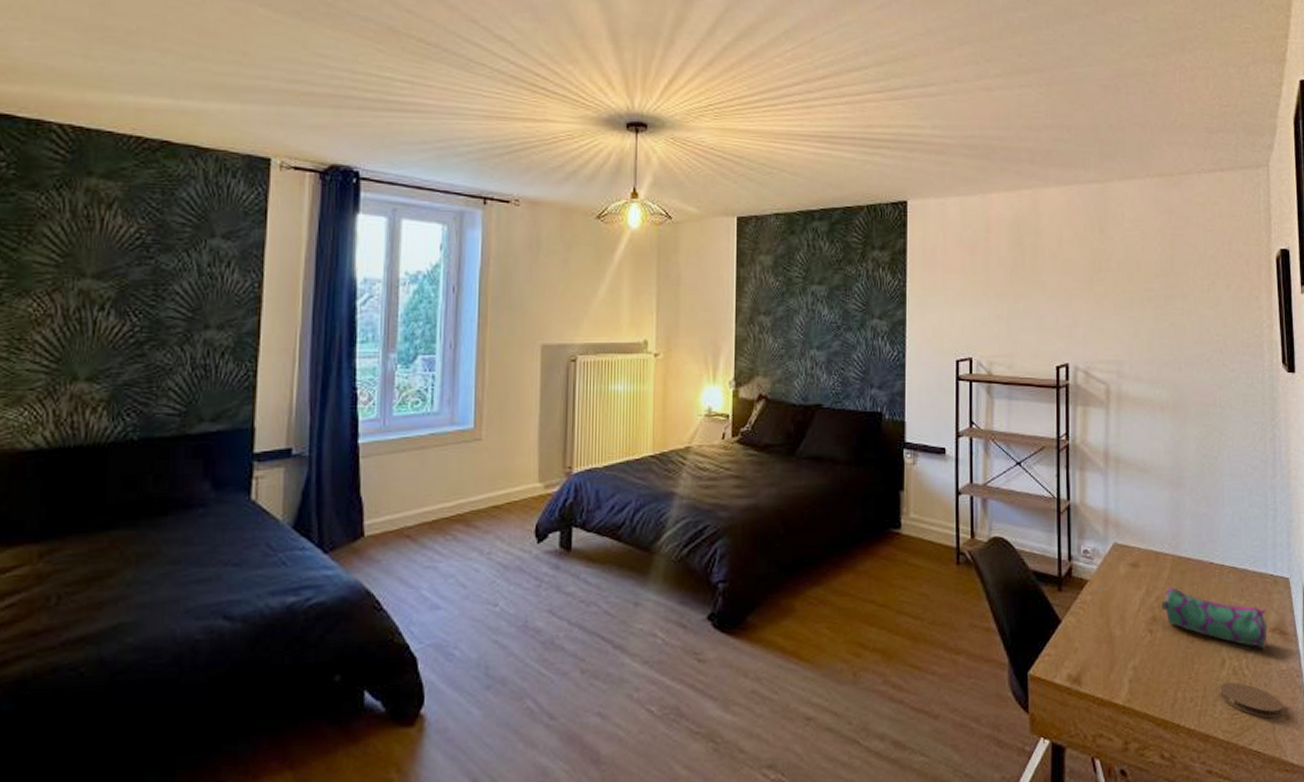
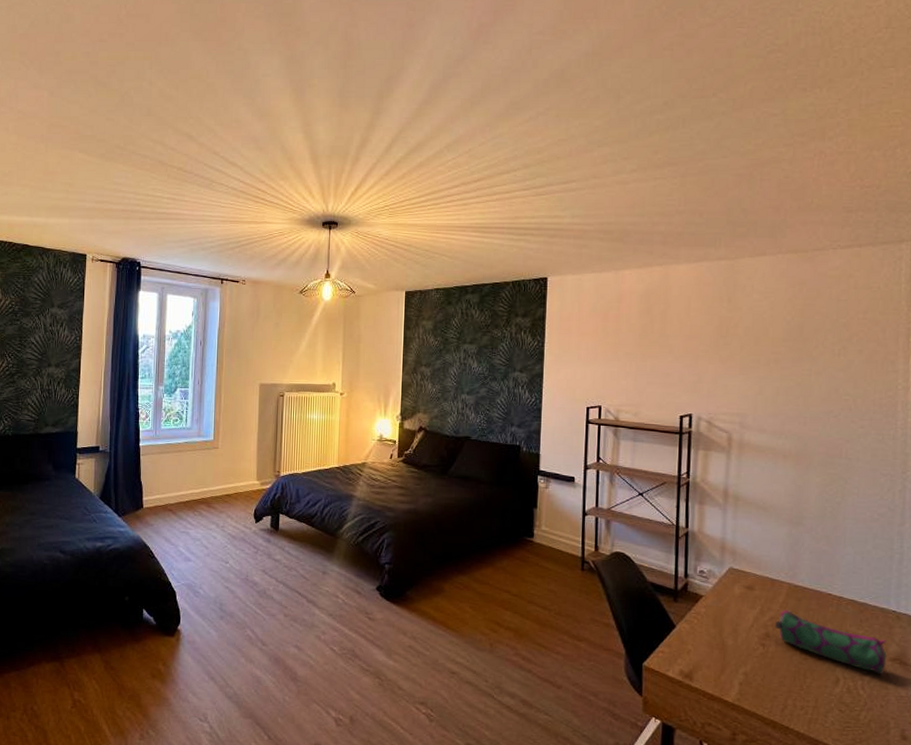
coaster: present [1220,682,1284,719] -> none [832,699,901,737]

